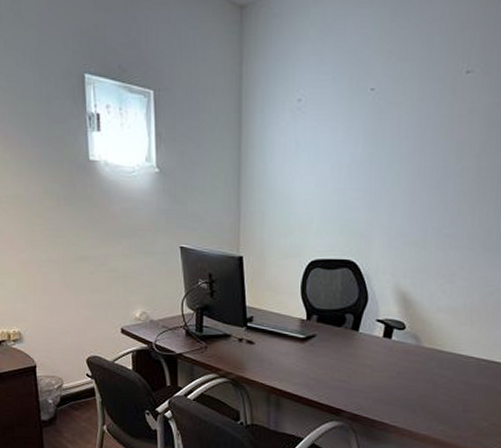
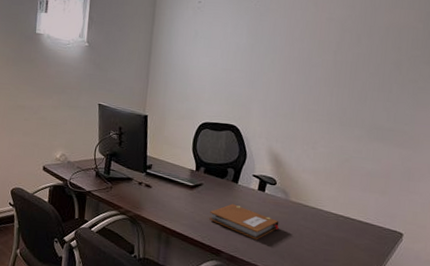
notebook: none [326,355,410,395] -> present [209,204,279,240]

